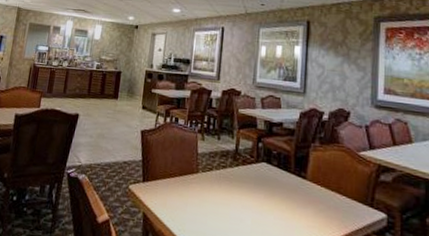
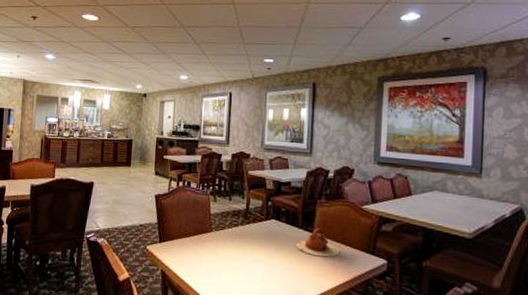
teapot: none [288,174,335,208] -> present [296,228,340,258]

